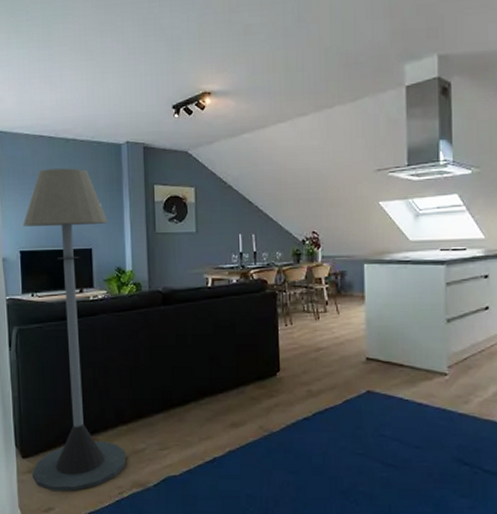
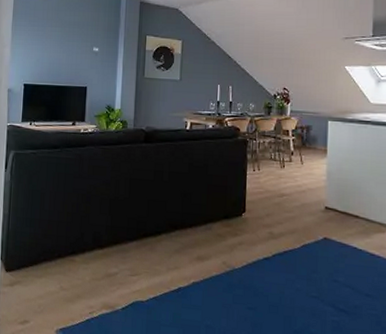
floor lamp: present [22,168,126,492] -> none [12,15,103,308]

